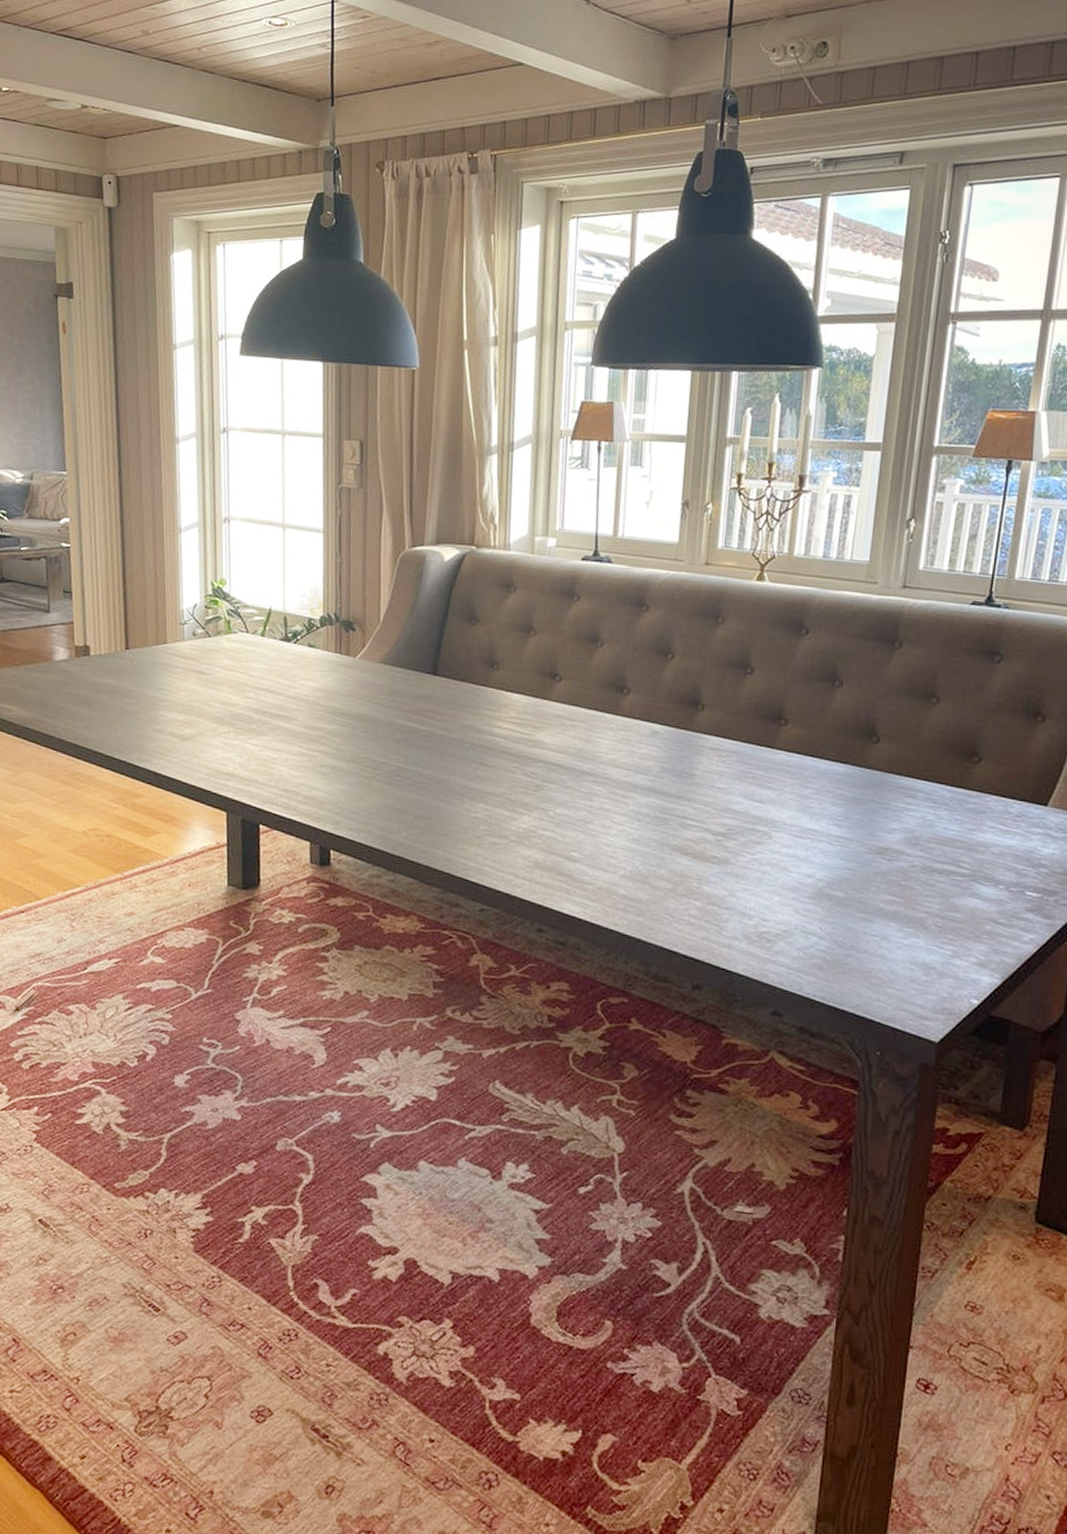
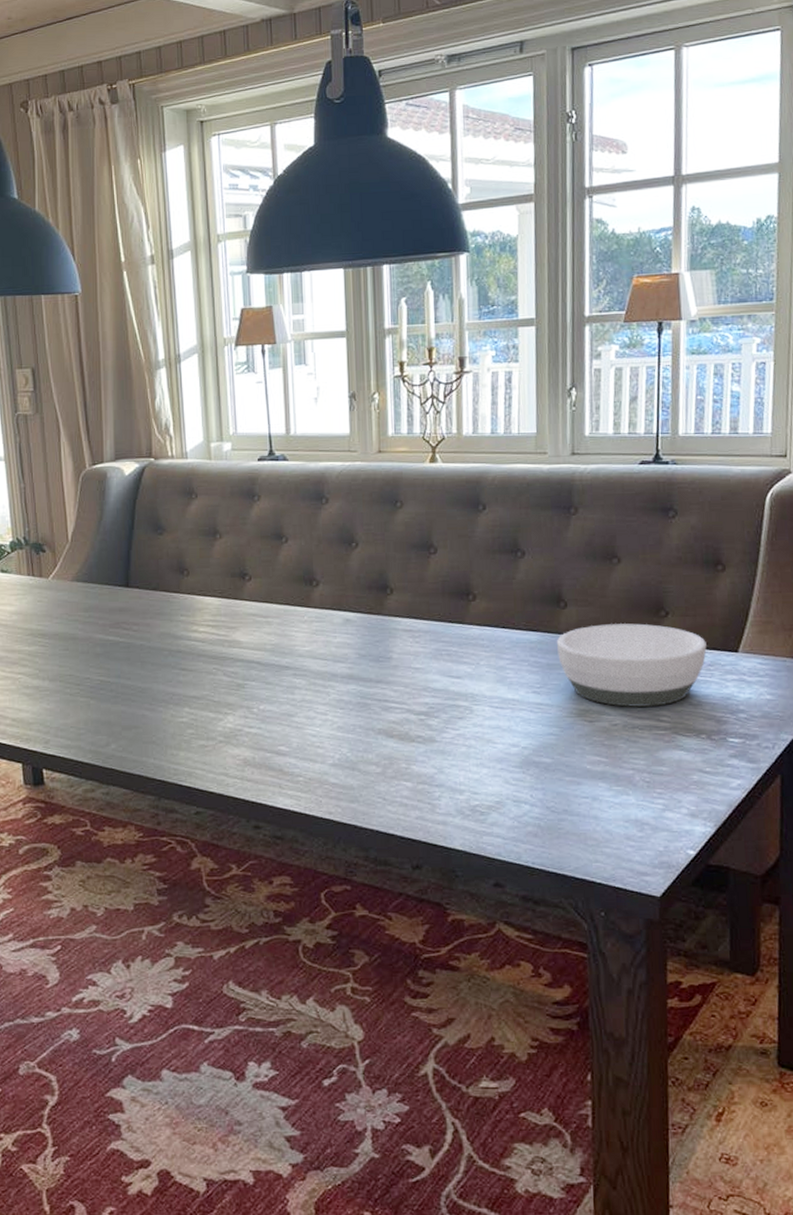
bowl: none [864,763,1016,852] -> present [556,623,707,707]

